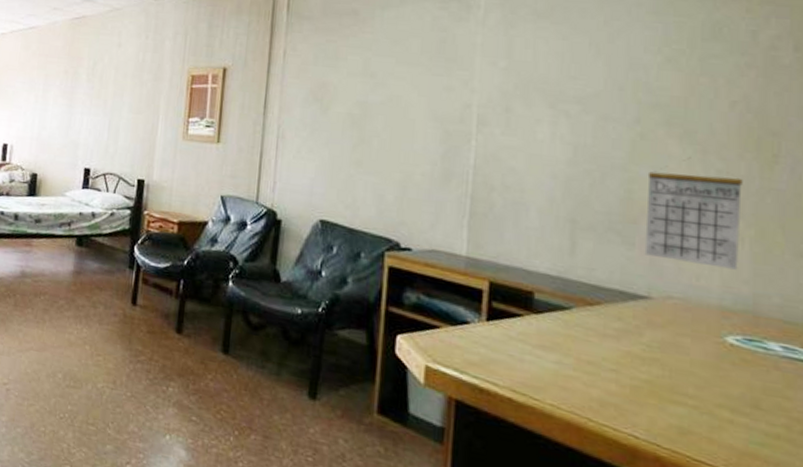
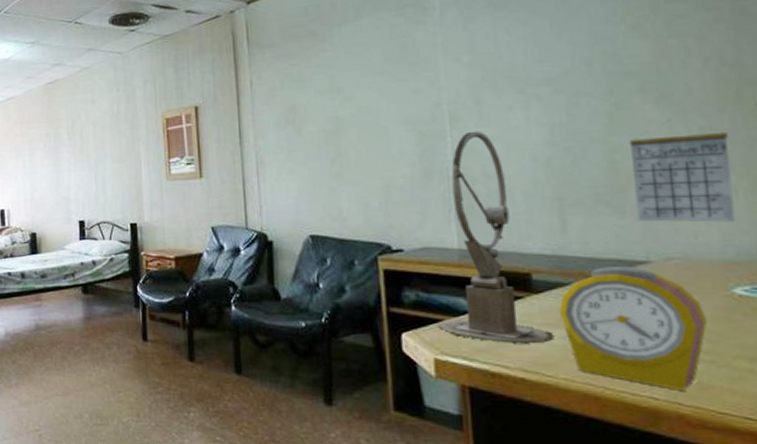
sundial: none [433,138,547,365] -> present [436,131,555,344]
alarm clock: none [555,296,697,433] -> present [558,267,708,391]

